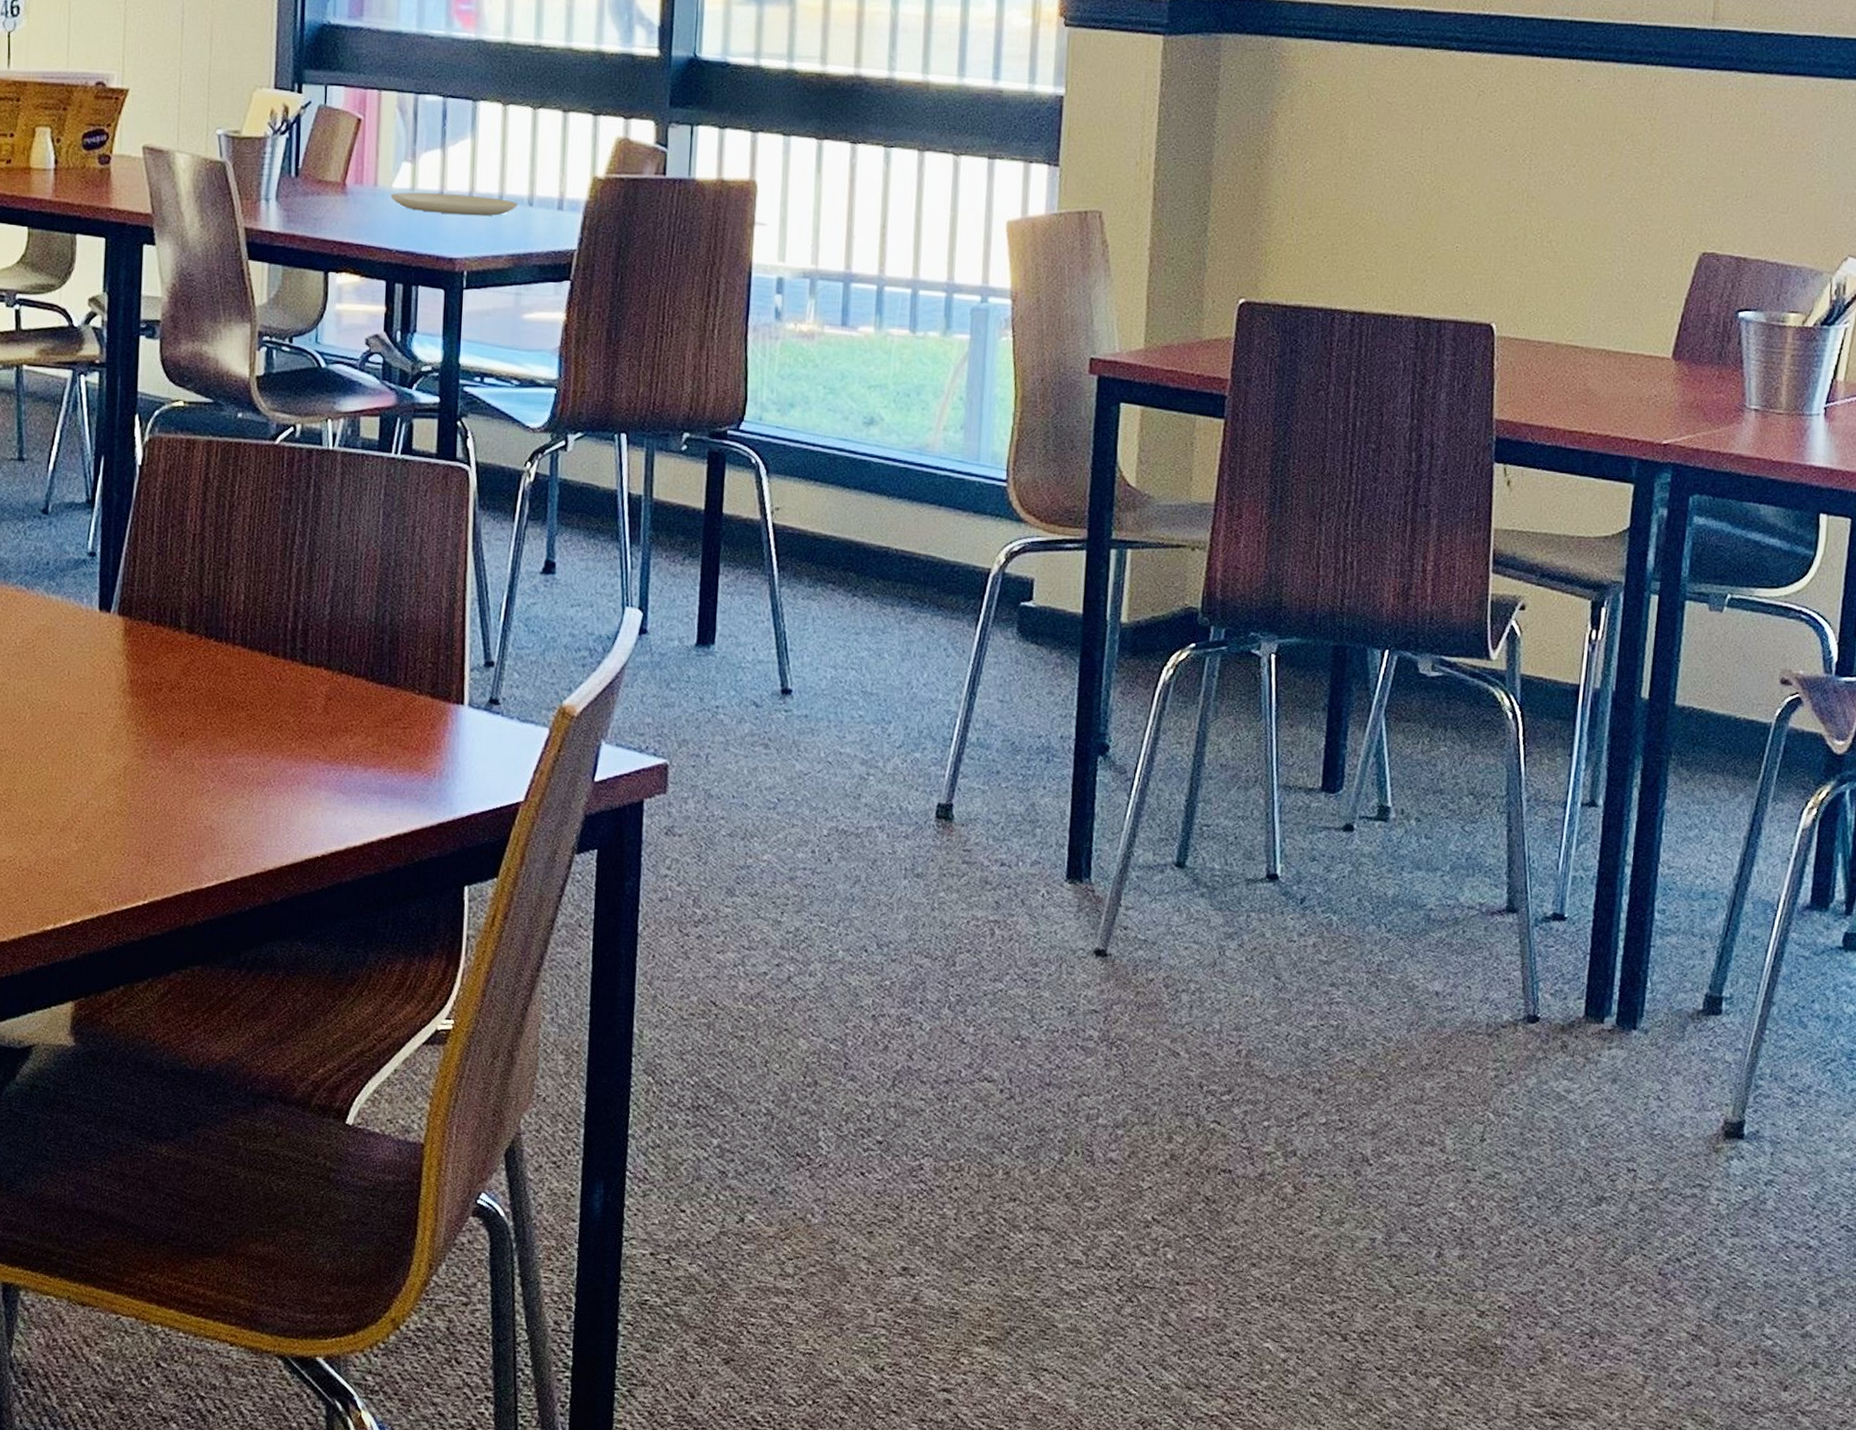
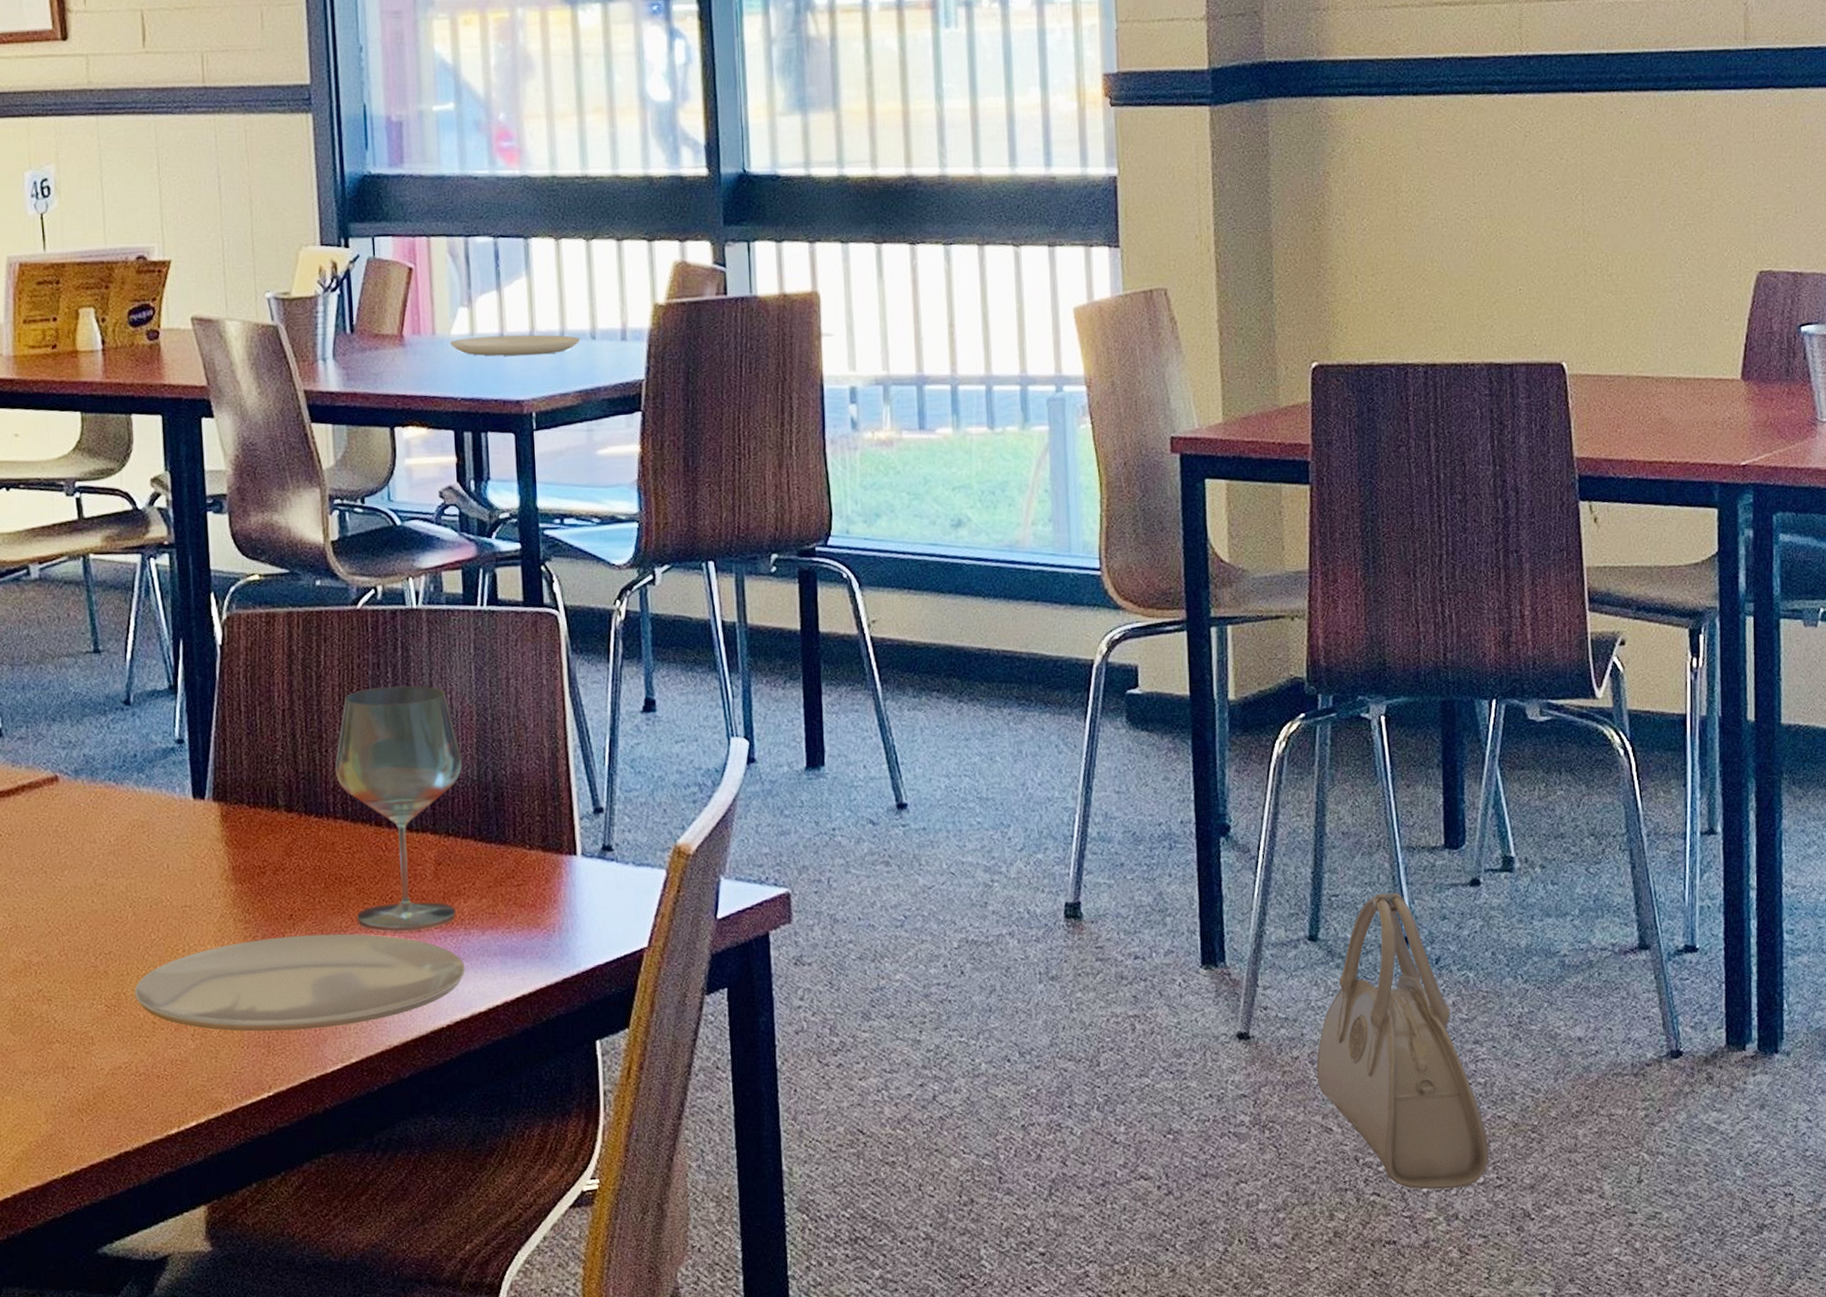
plate: none [25,752,345,845] -> present [134,933,465,1032]
wine glass: none [238,522,363,761] -> present [334,685,463,932]
handbag: none [1170,828,1335,1126] -> present [1317,892,1490,1190]

